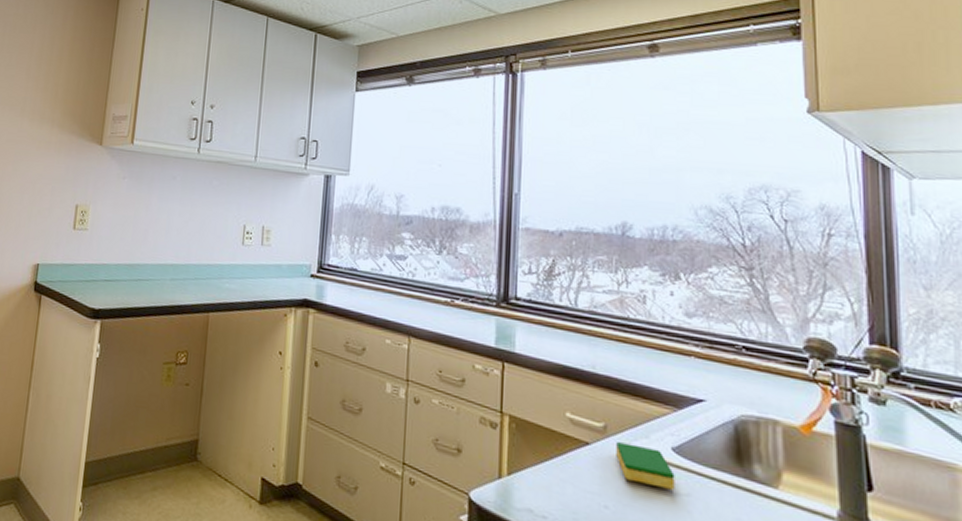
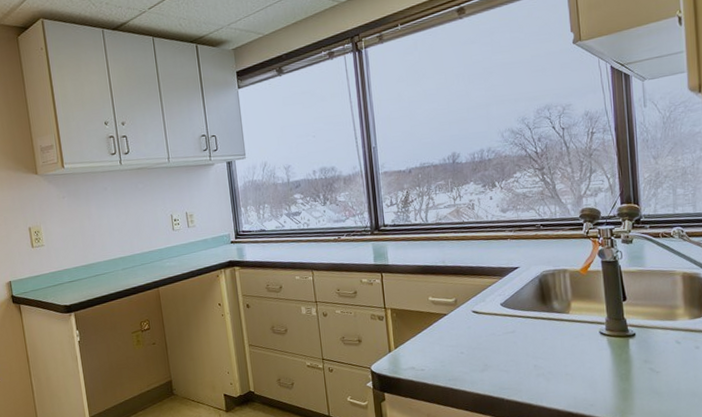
dish sponge: present [616,442,675,490] -> none [464,307,505,332]

